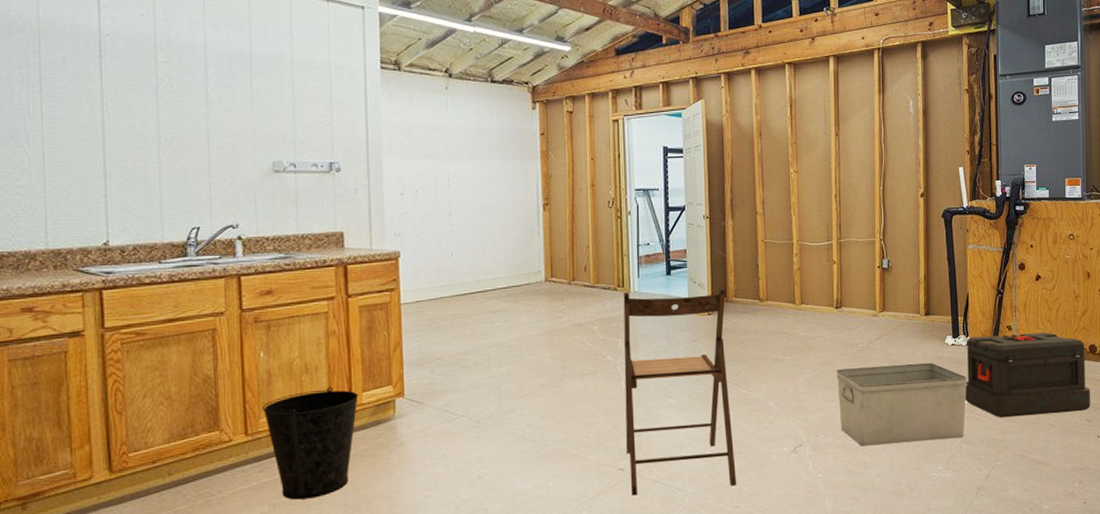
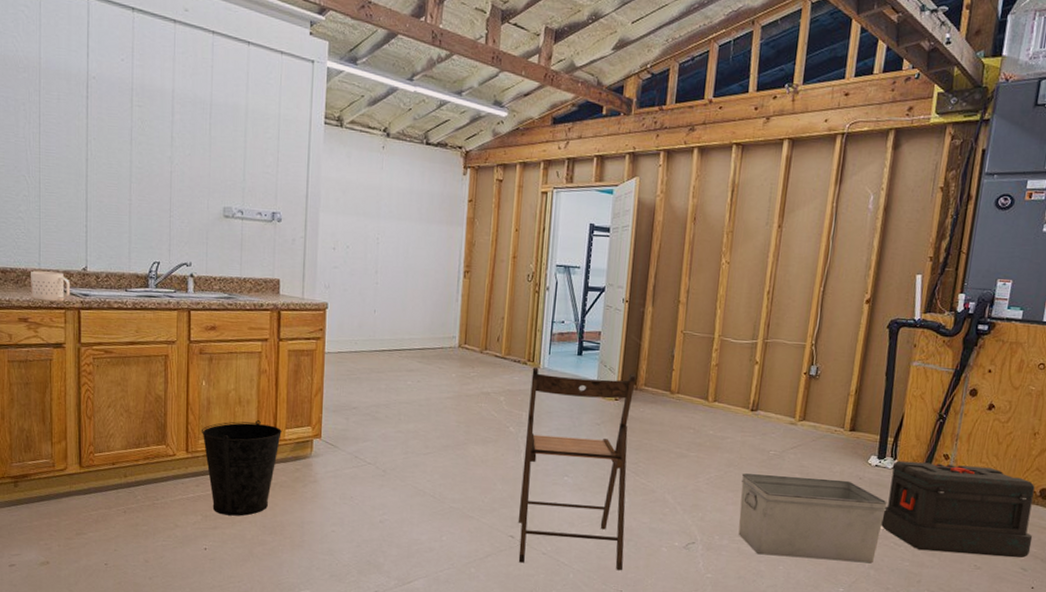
mug: none [35,251,89,286] -> present [31,270,71,302]

